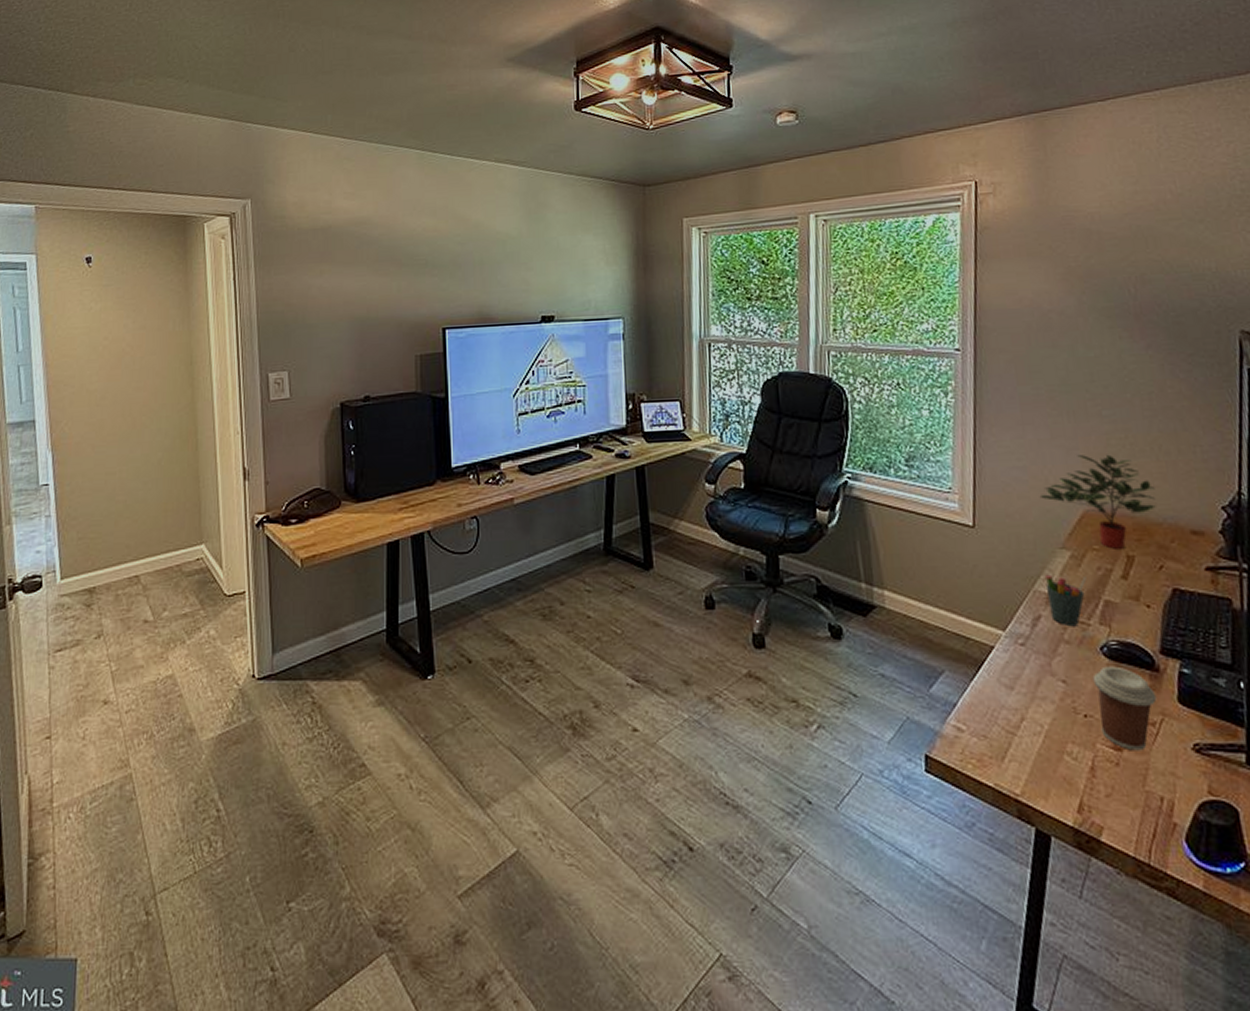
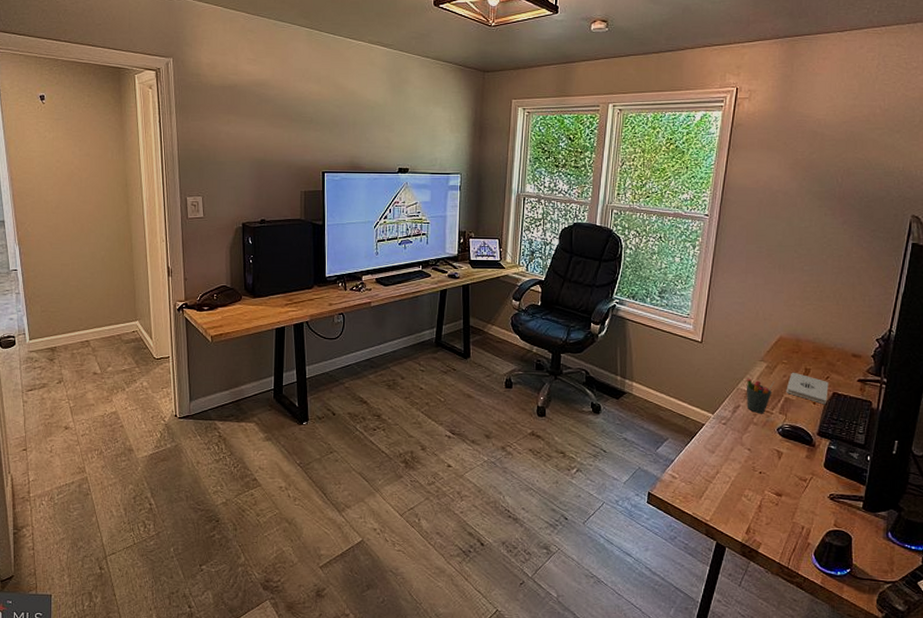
potted plant: present [1039,454,1156,549] -> none [750,297,832,364]
coffee cup: present [1092,666,1157,751] -> none [769,441,810,497]
notepad: none [1104,561,1166,608] -> present [786,372,829,405]

